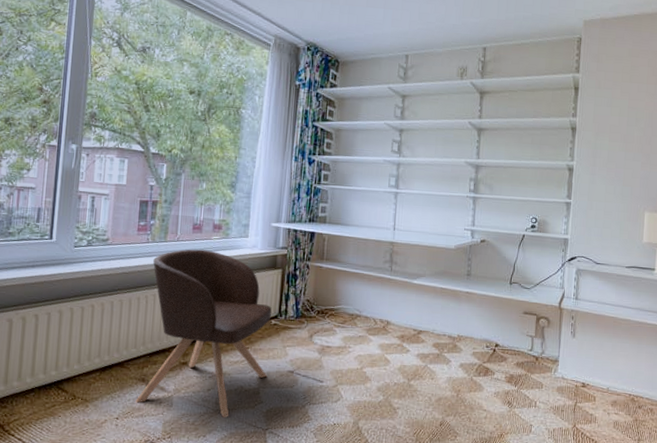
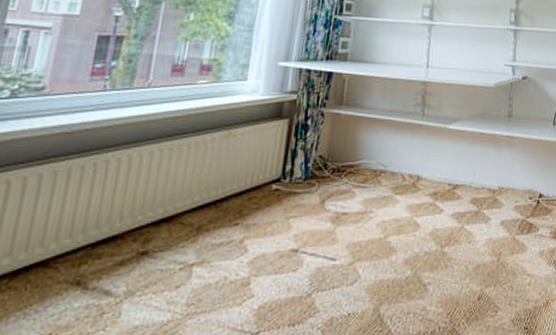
armchair: present [135,249,272,417] -> none [62,97,273,324]

